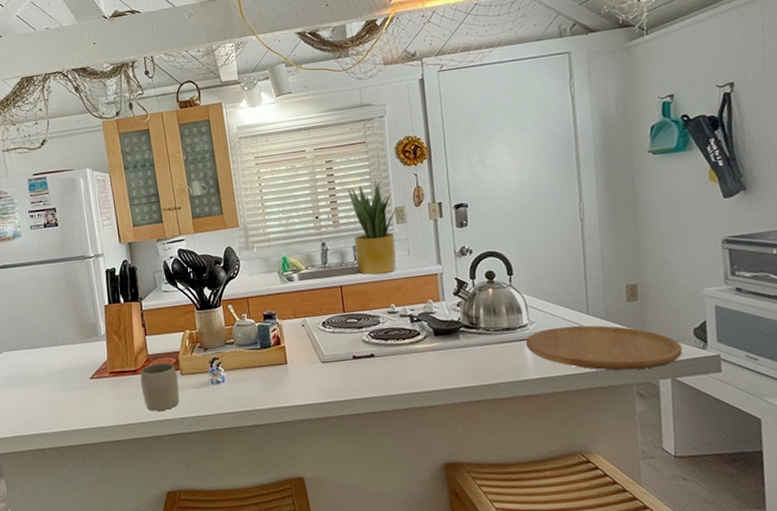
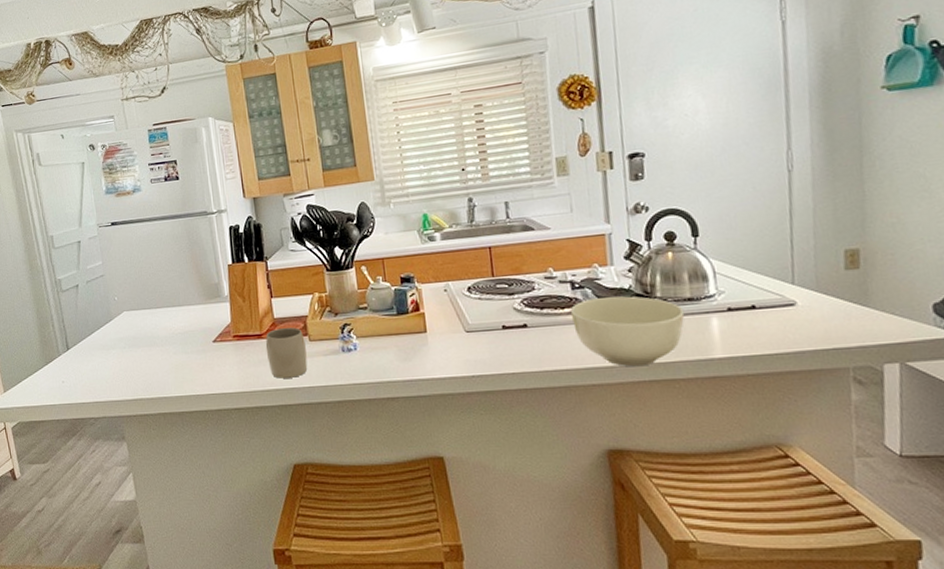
planter: present [347,179,399,275] -> none [499,125,560,235]
bowl: none [410,327,504,389] -> present [570,296,685,367]
cutting board: present [525,325,683,370] -> none [711,297,918,352]

